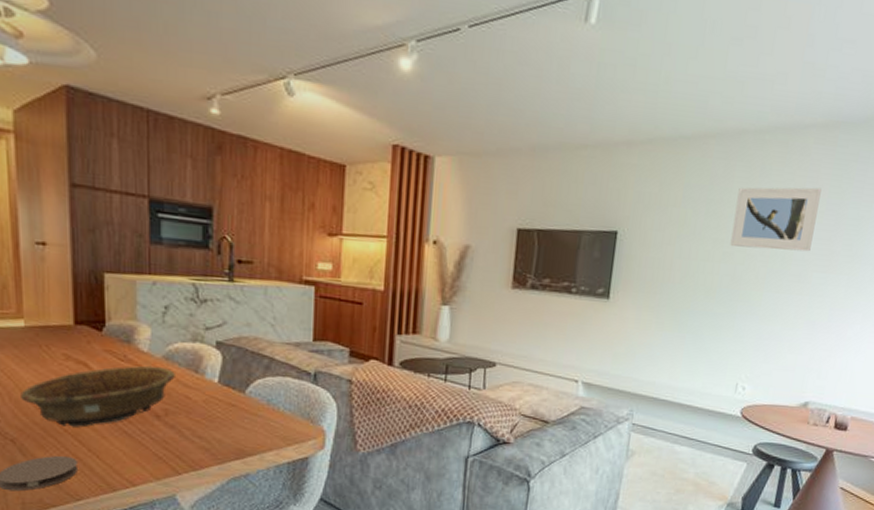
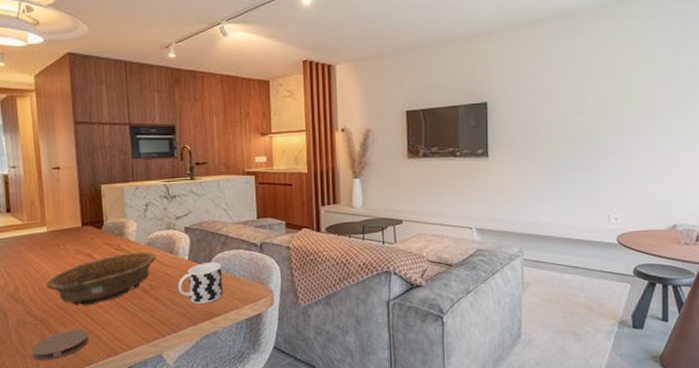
cup: none [202,389,262,440] -> present [178,262,223,305]
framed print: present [730,187,822,252] -> none [583,44,654,101]

